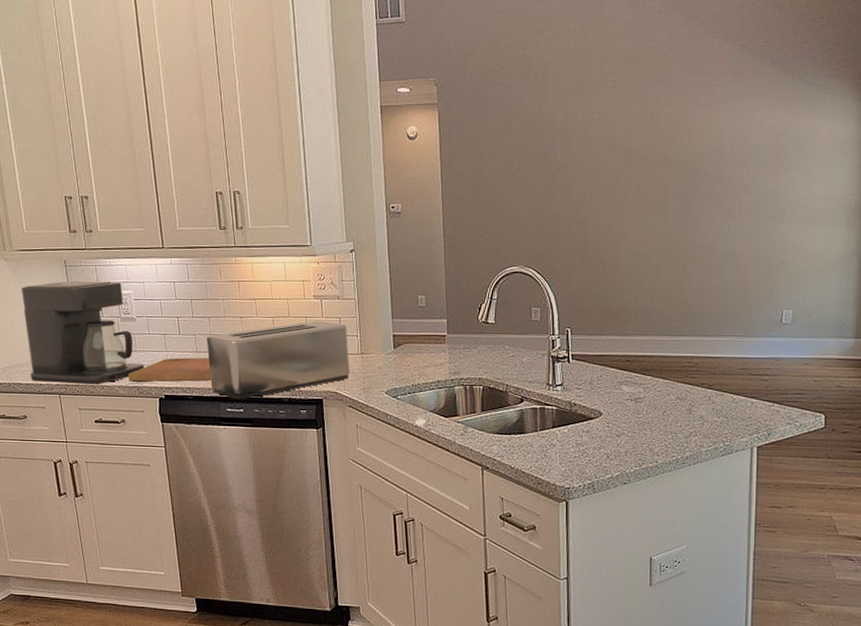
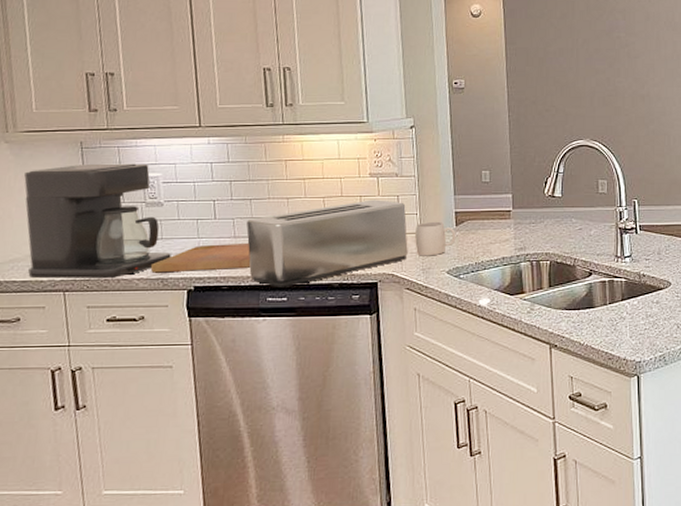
mug: none [356,343,394,377] -> present [415,221,456,256]

